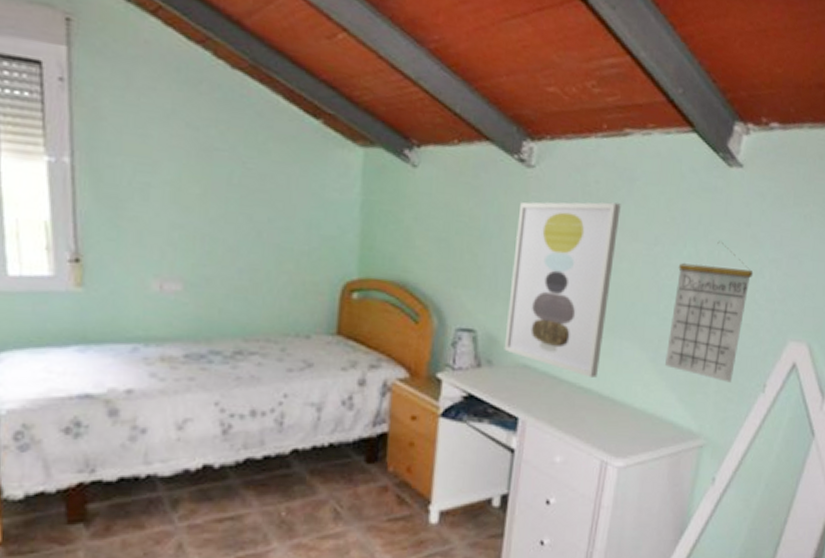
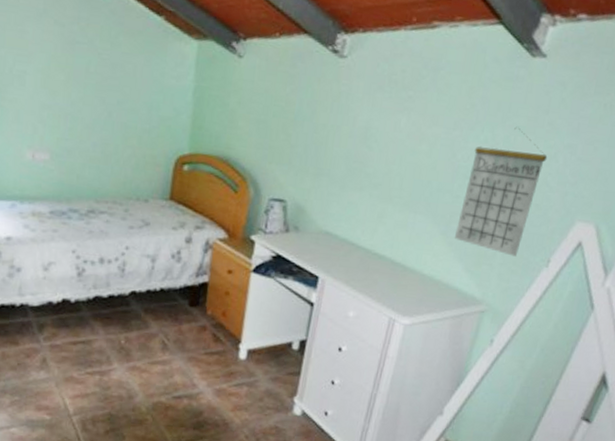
wall art: present [504,201,621,378] -> none [309,88,425,246]

